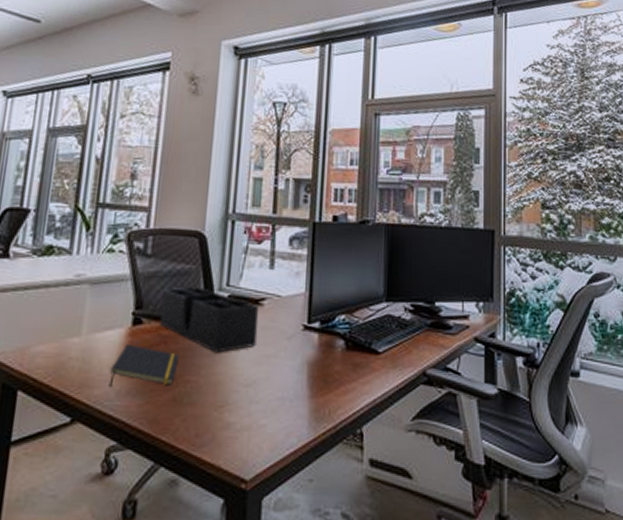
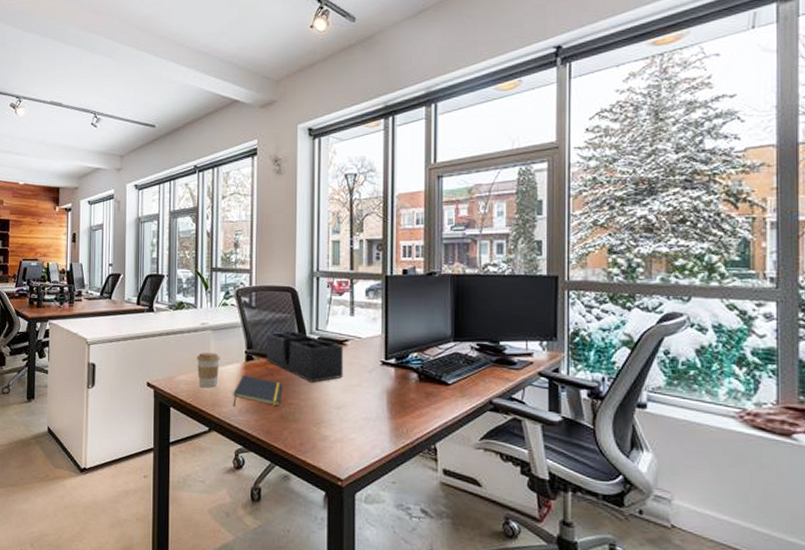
coffee cup: none [63,314,98,363] -> present [196,353,220,388]

